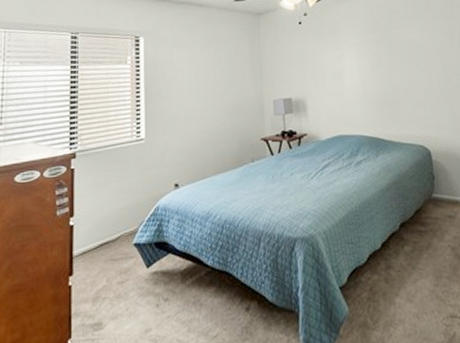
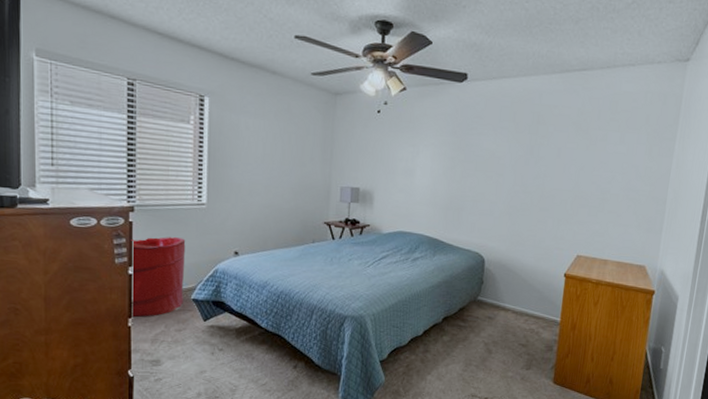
laundry hamper: none [72,178,126,273] -> present [131,237,186,317]

